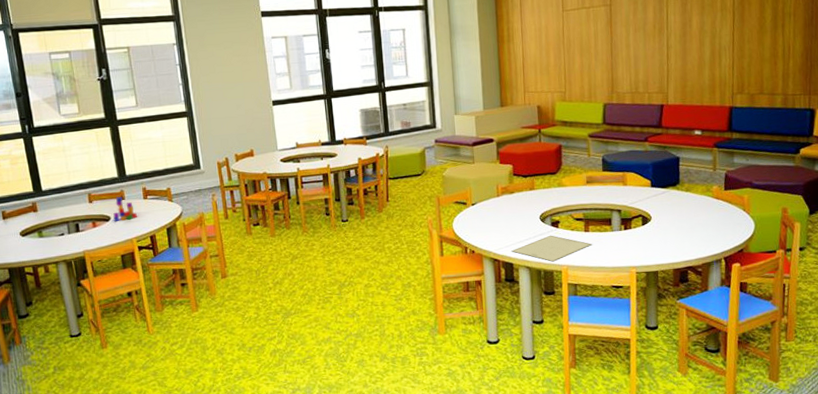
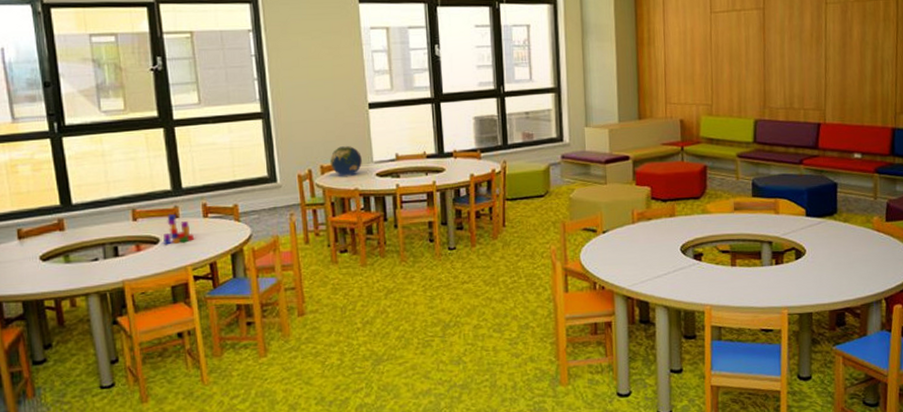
globe: none [243,136,269,162] -> present [330,145,362,176]
paper: present [511,235,592,262] -> none [647,269,739,301]

